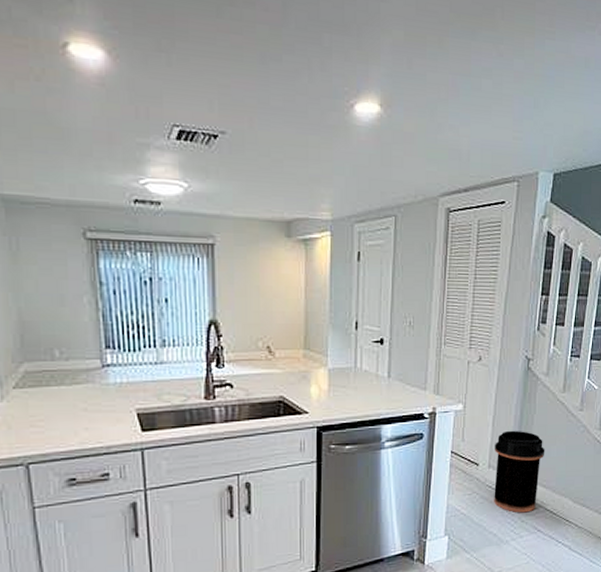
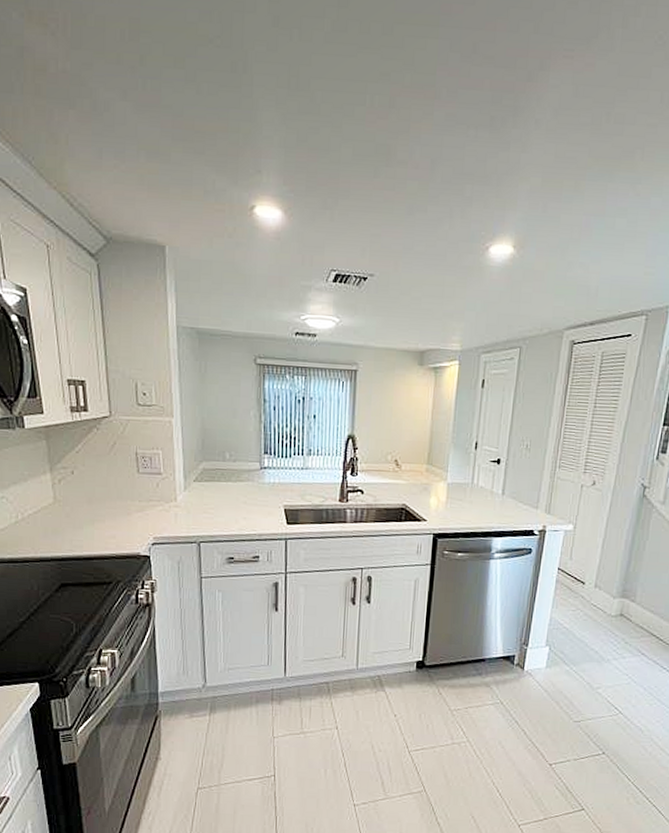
trash can: present [494,430,545,513] -> none [598,553,656,635]

